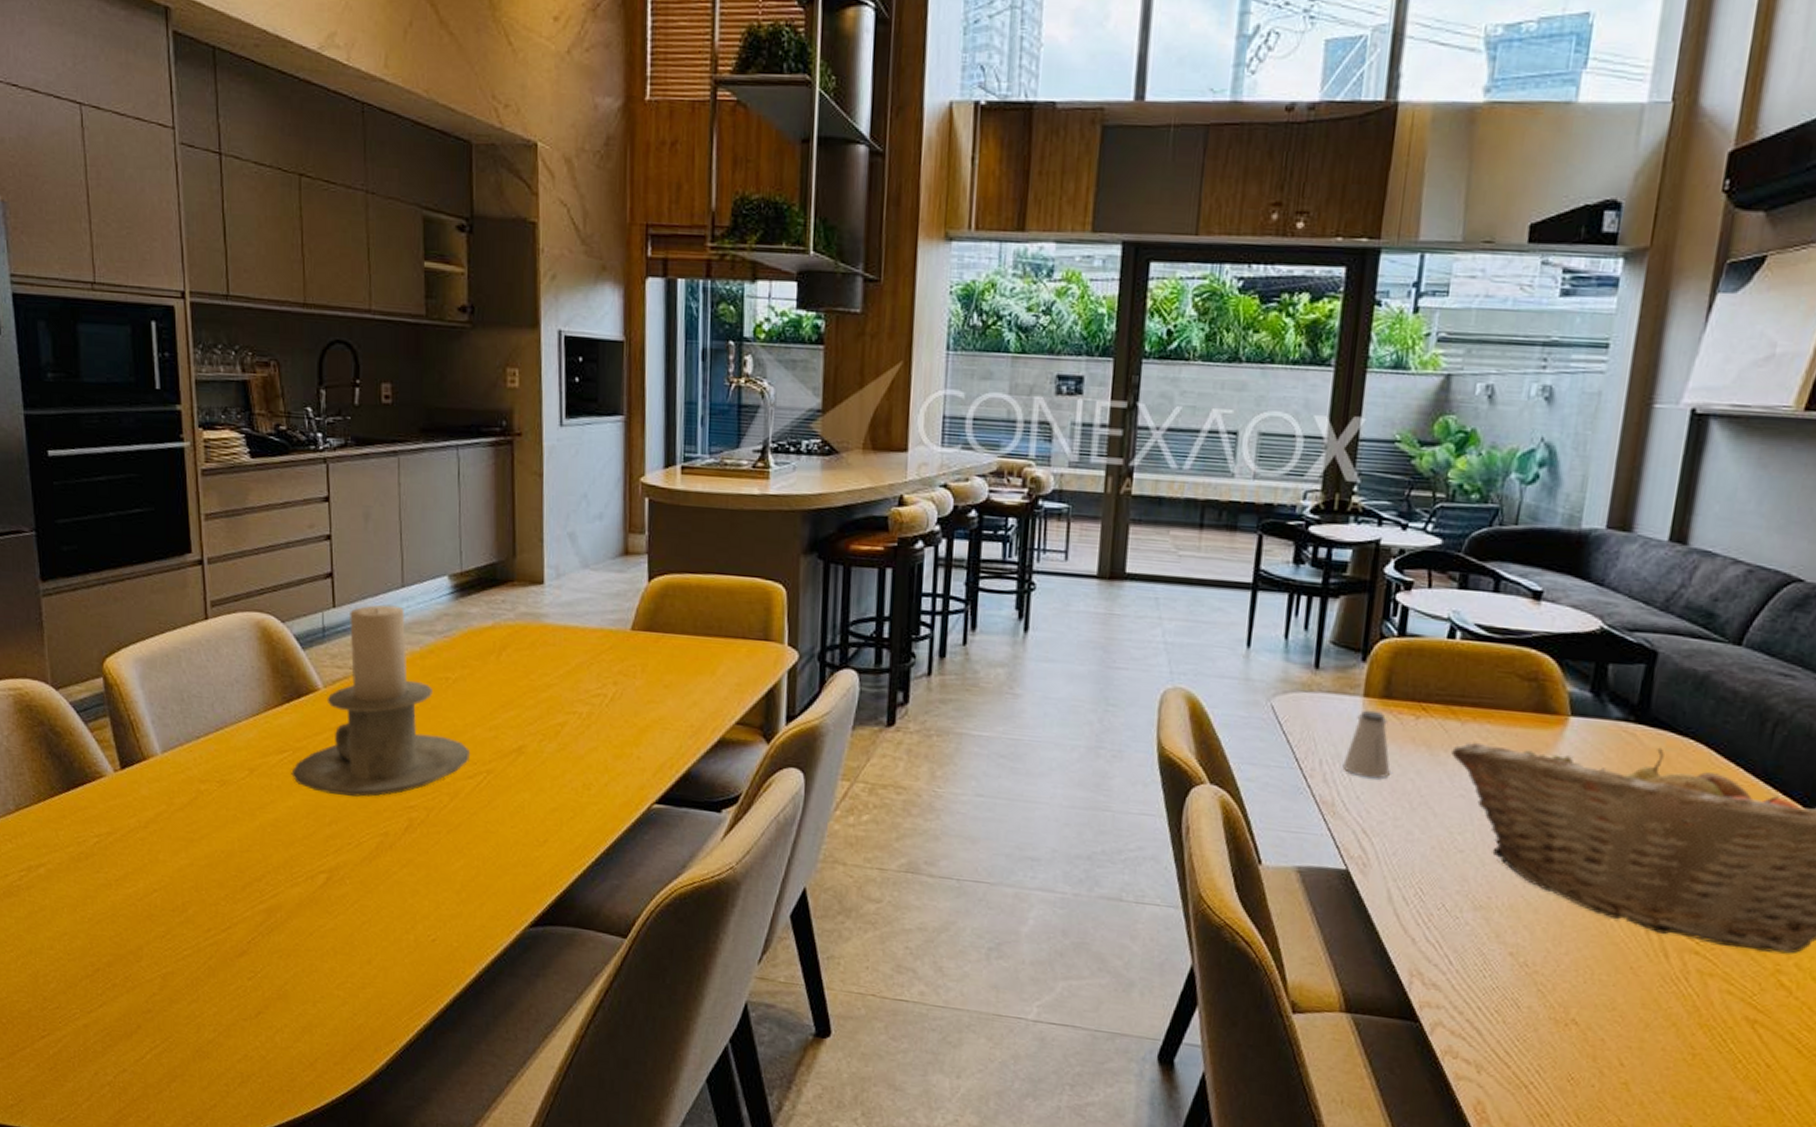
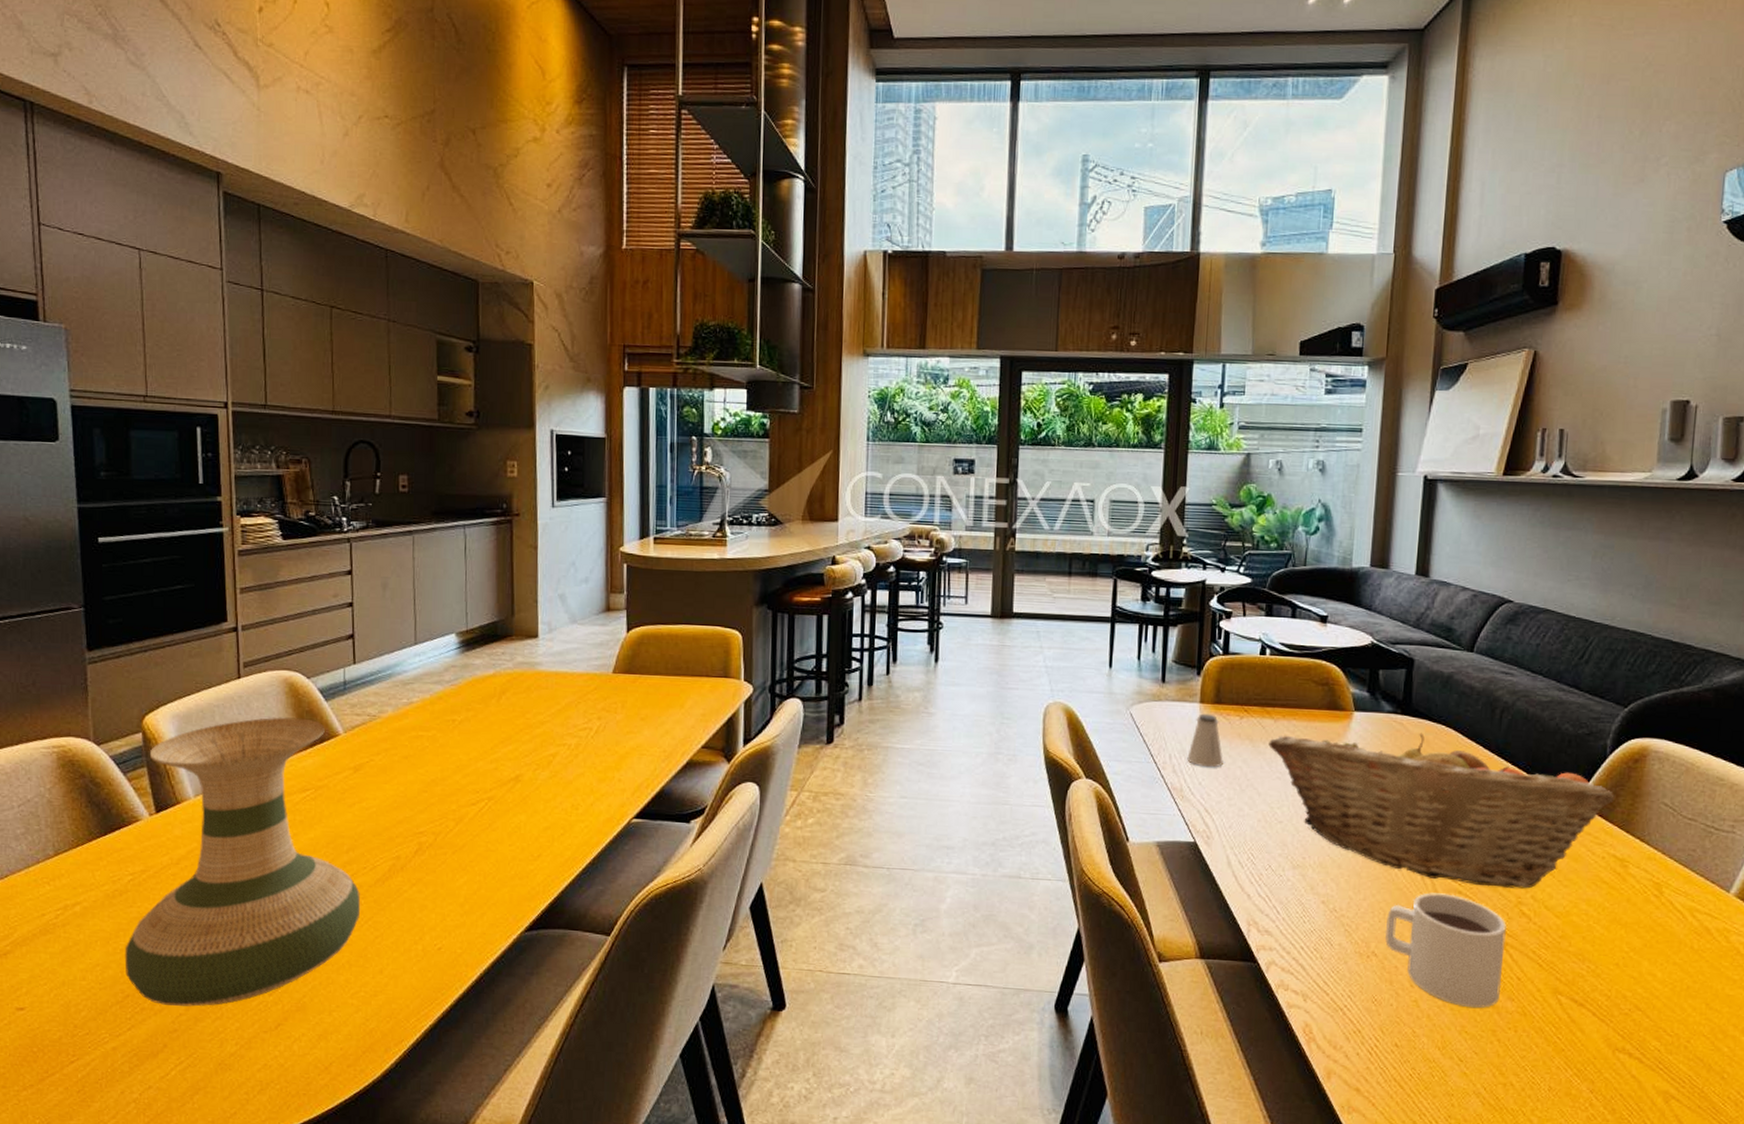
vase: none [93,666,346,987] -> present [124,717,361,1007]
candle holder: present [291,604,470,797] -> none [313,660,473,826]
mug: none [1591,951,1757,1099] -> present [1385,893,1506,1008]

